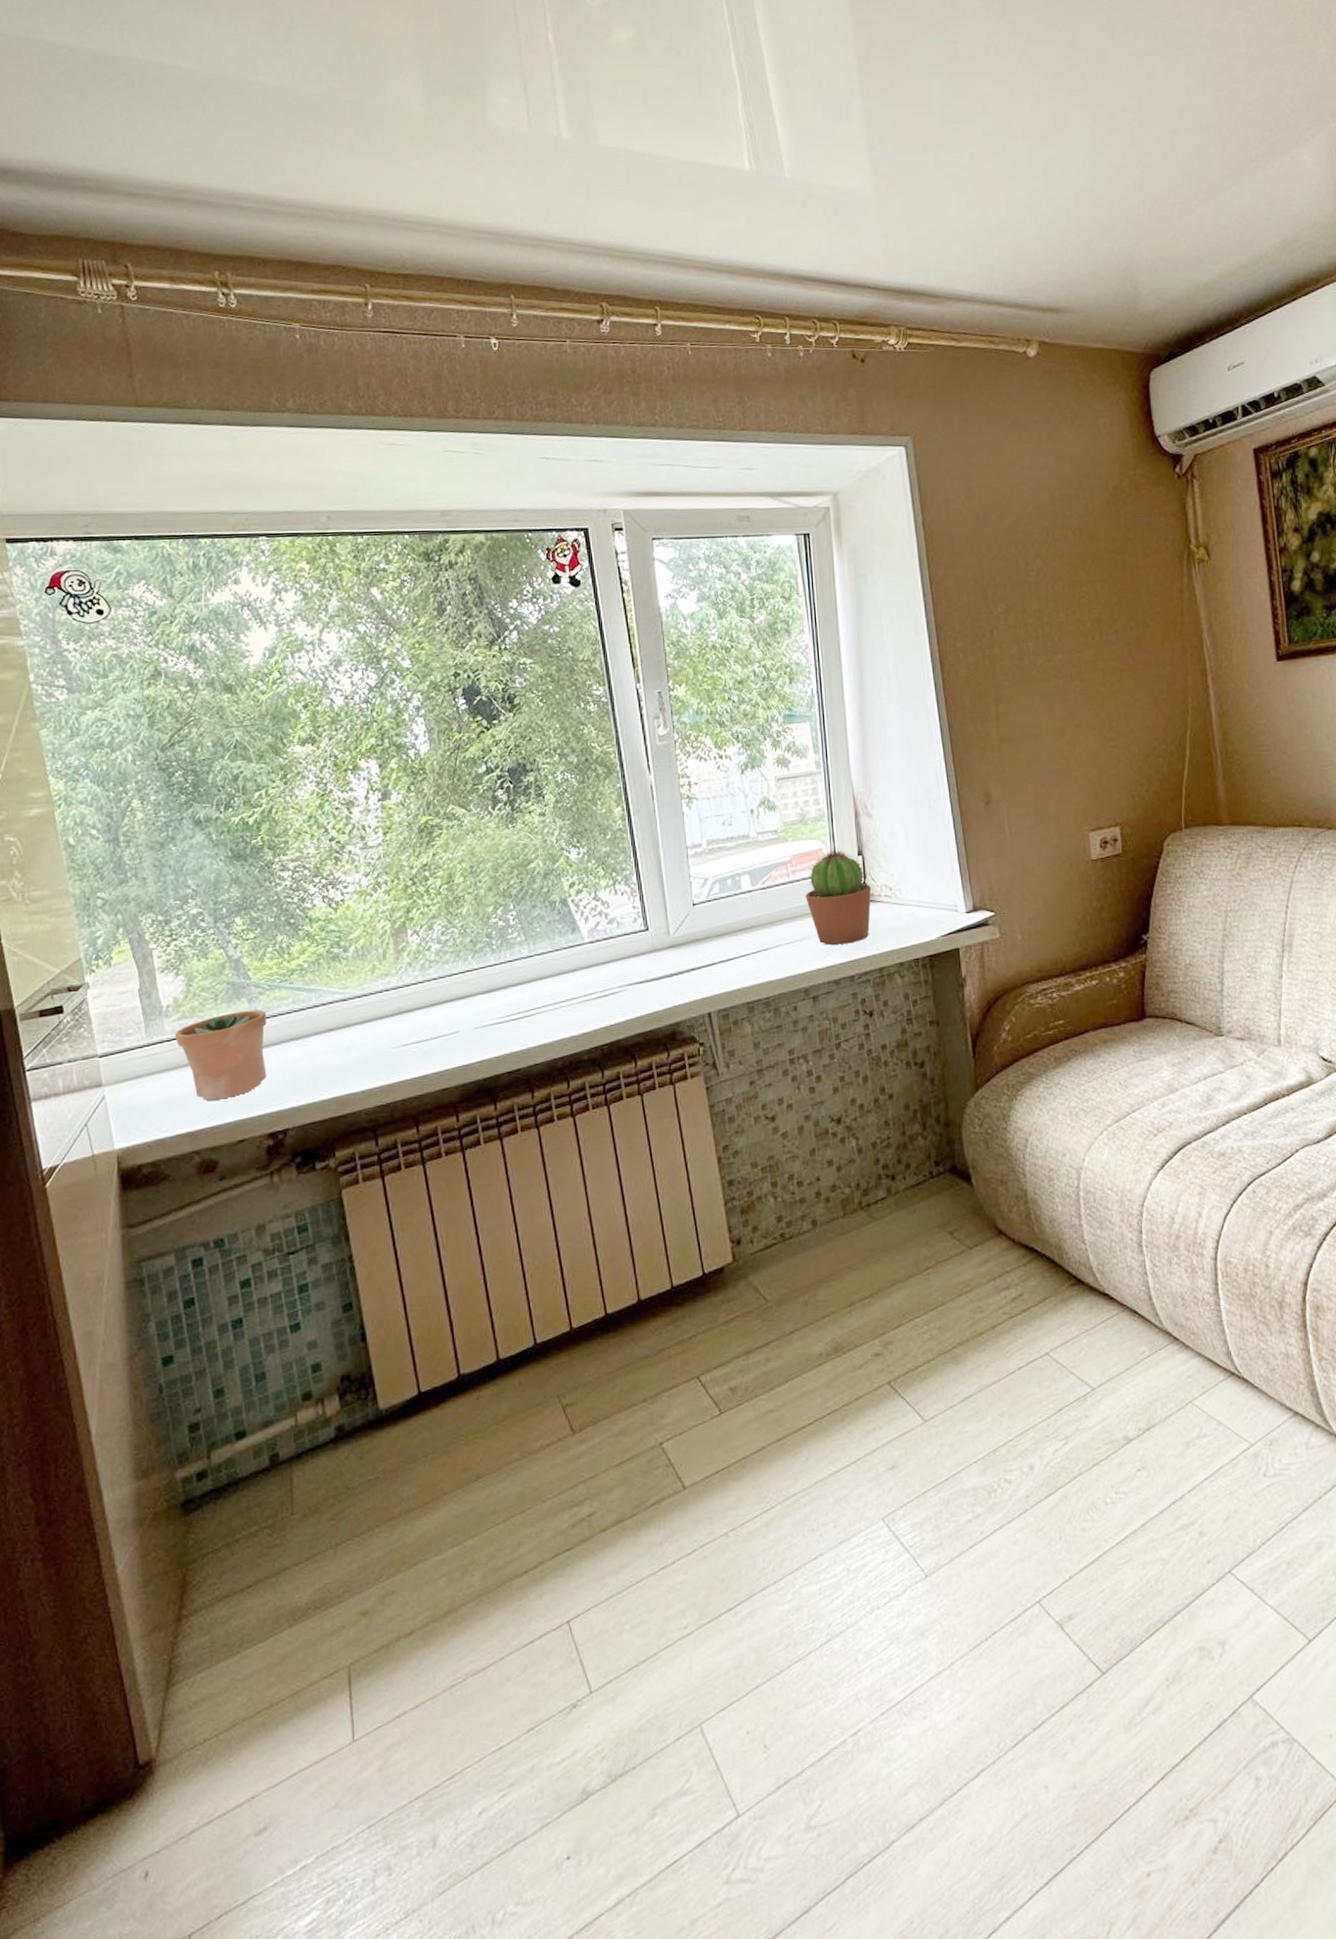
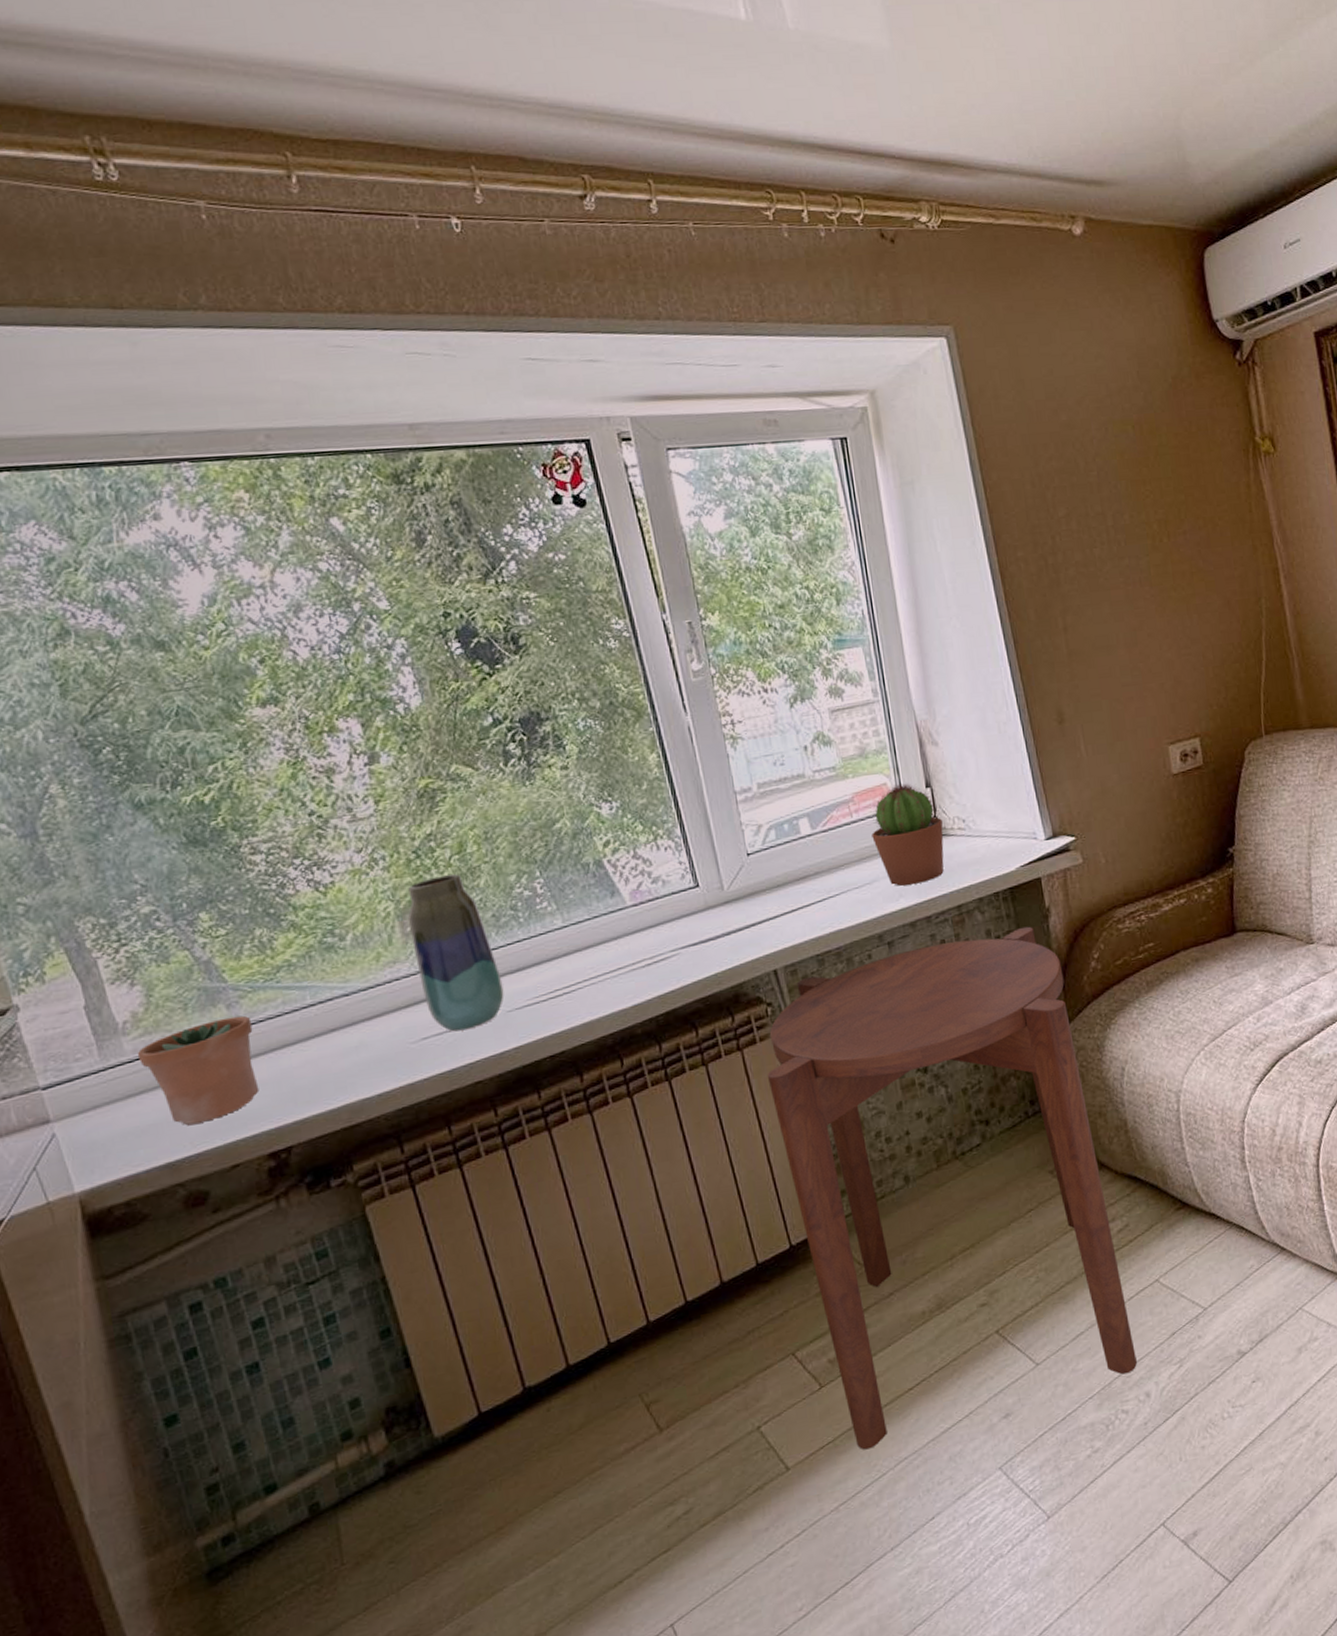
vase: none [400,902,474,1042] -> present [407,874,504,1032]
side table: none [694,993,1022,1481] -> present [767,926,1137,1450]

